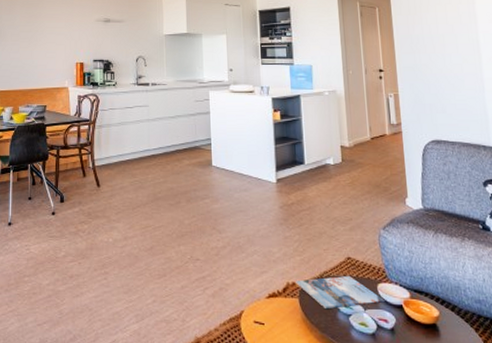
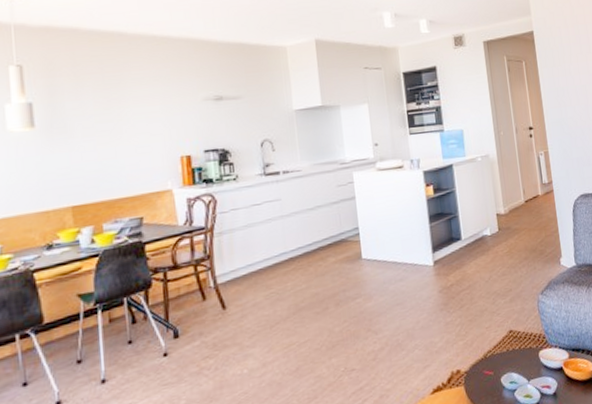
magazine: present [296,276,385,310] -> none [460,350,547,391]

